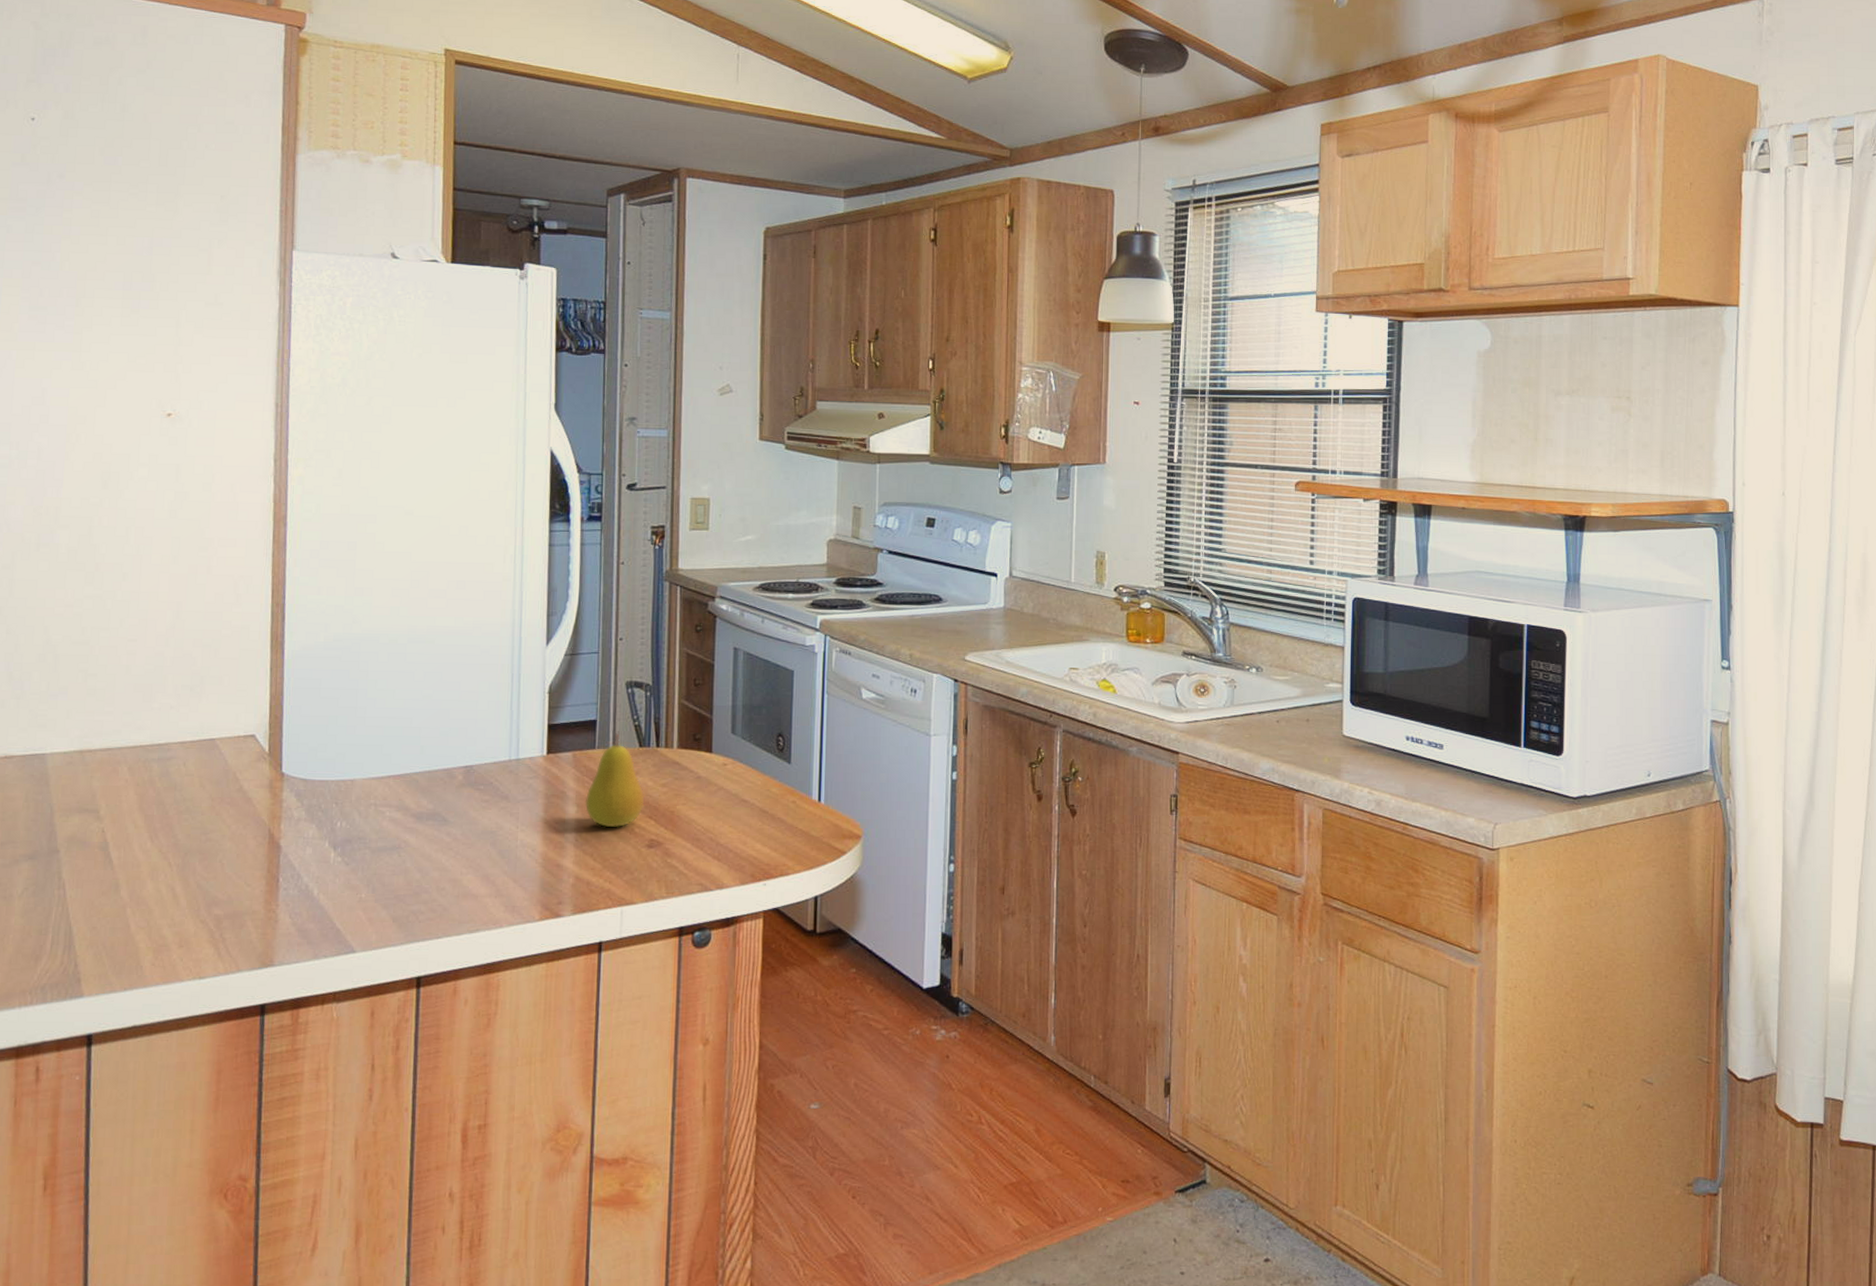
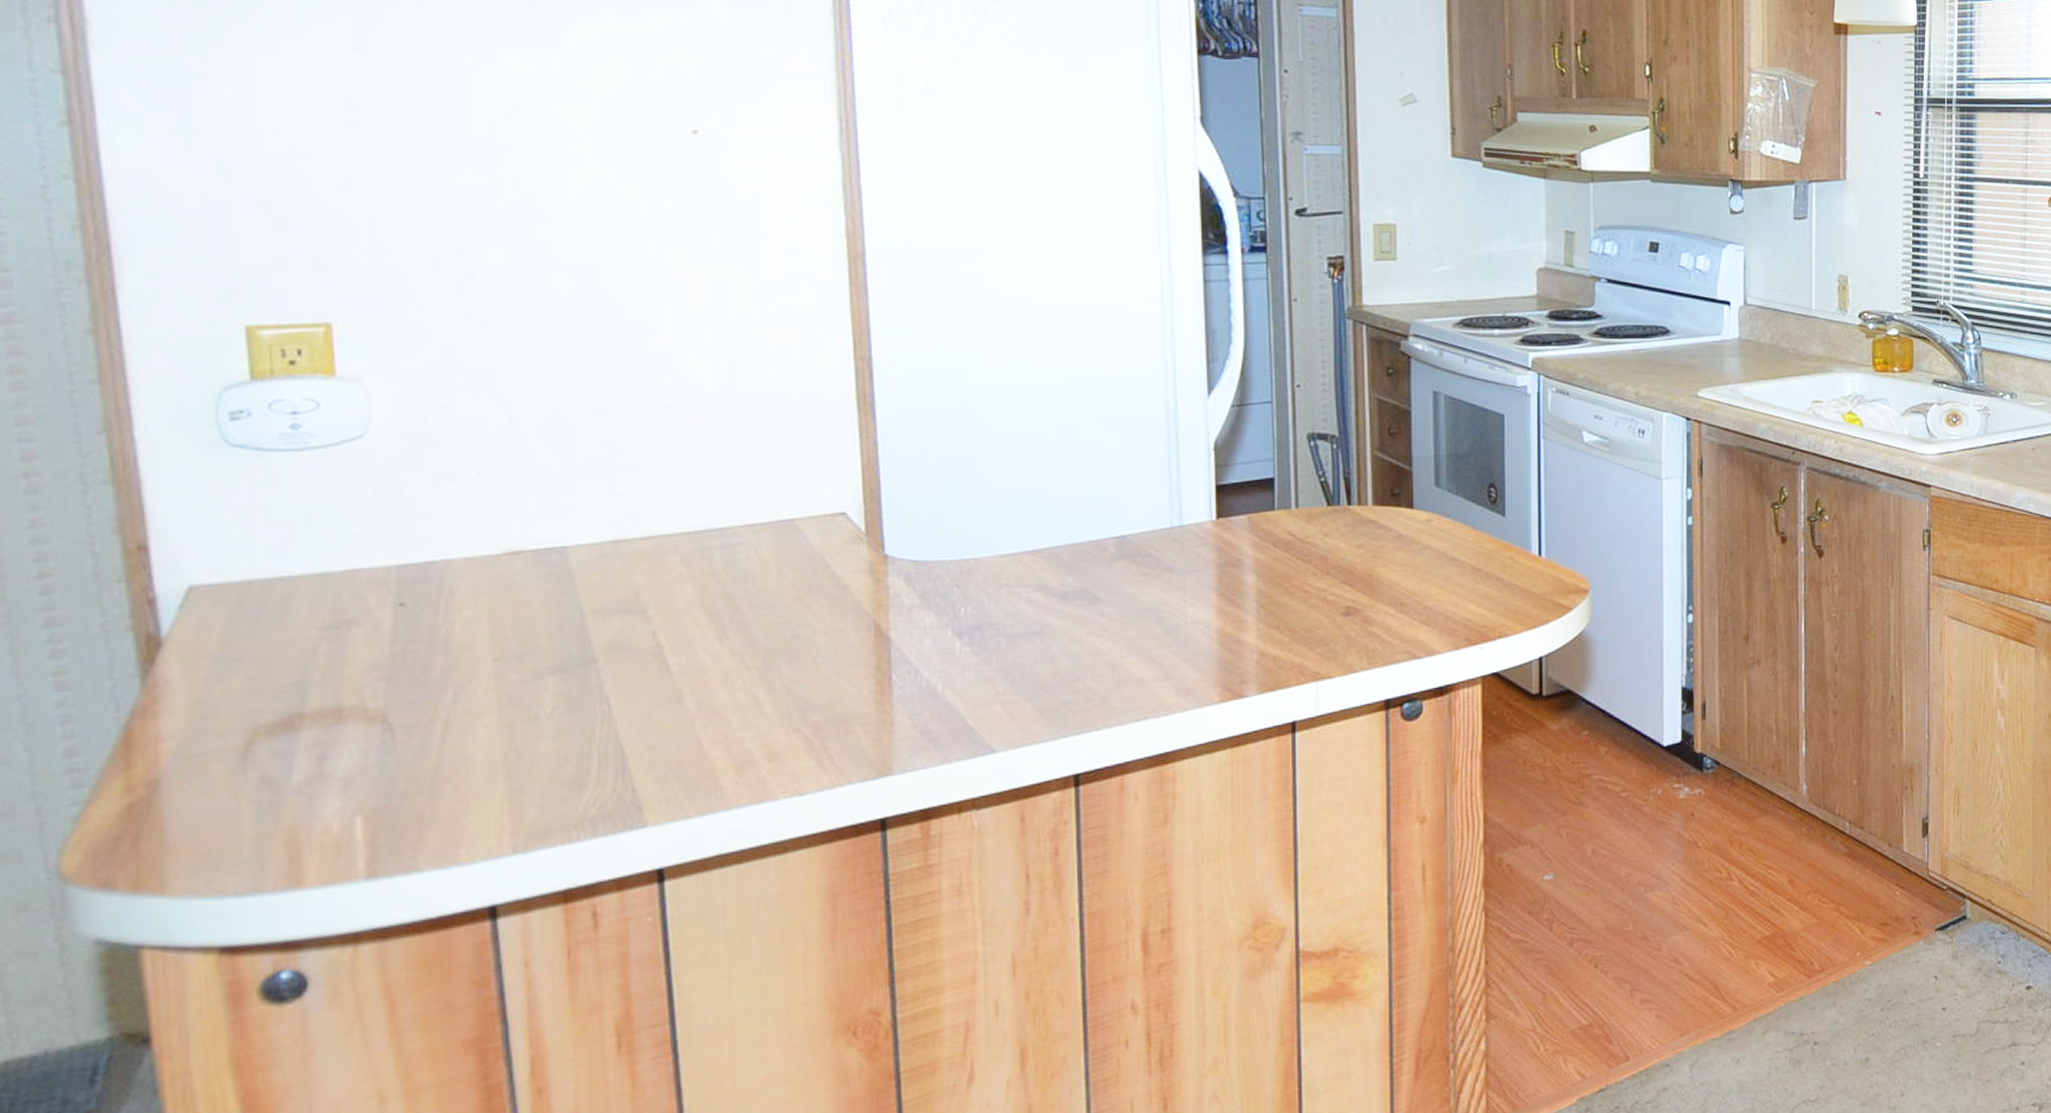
fruit: present [584,733,645,827] -> none [1265,492,1337,596]

